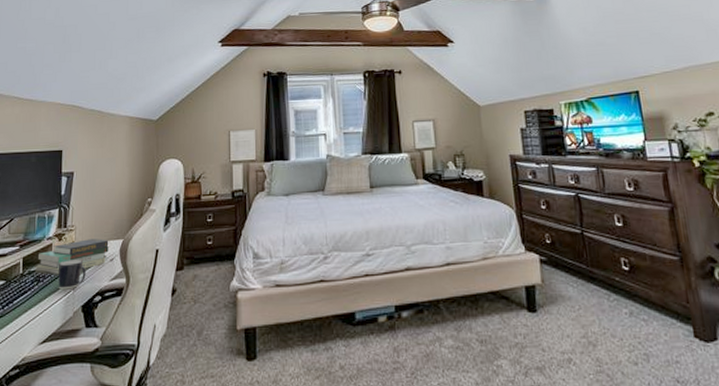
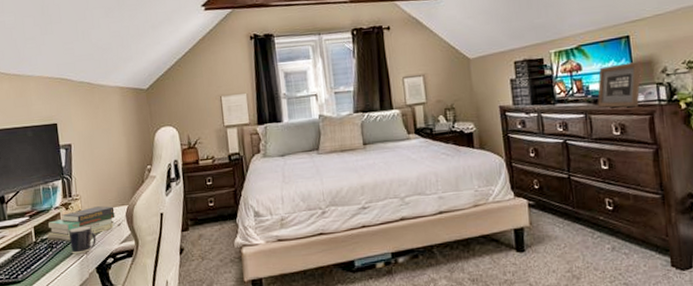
picture frame: none [609,117,652,163] -> present [597,61,641,108]

